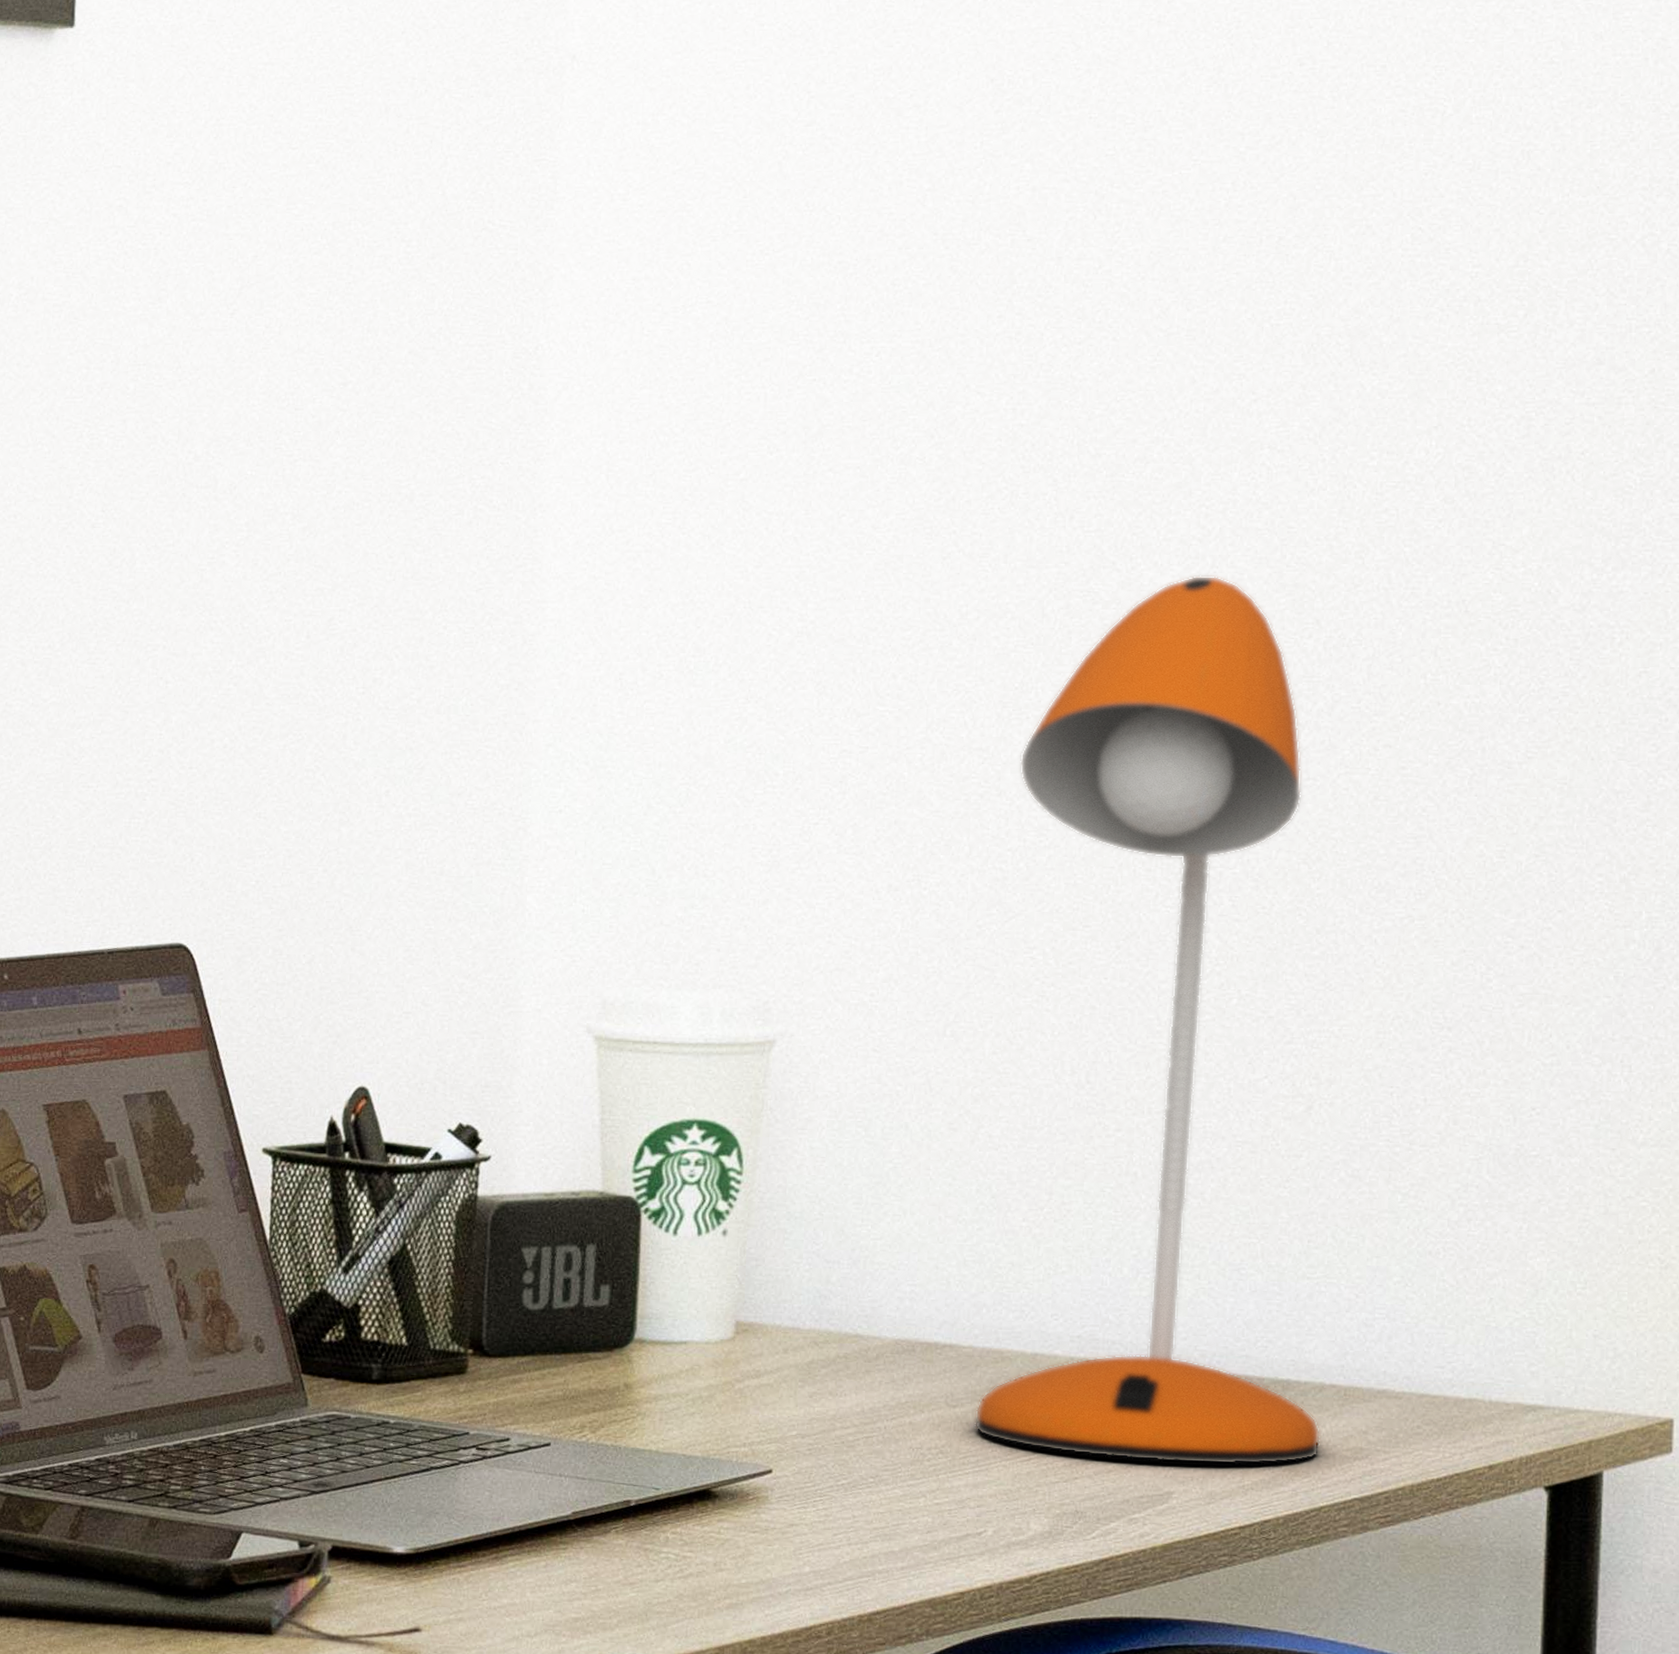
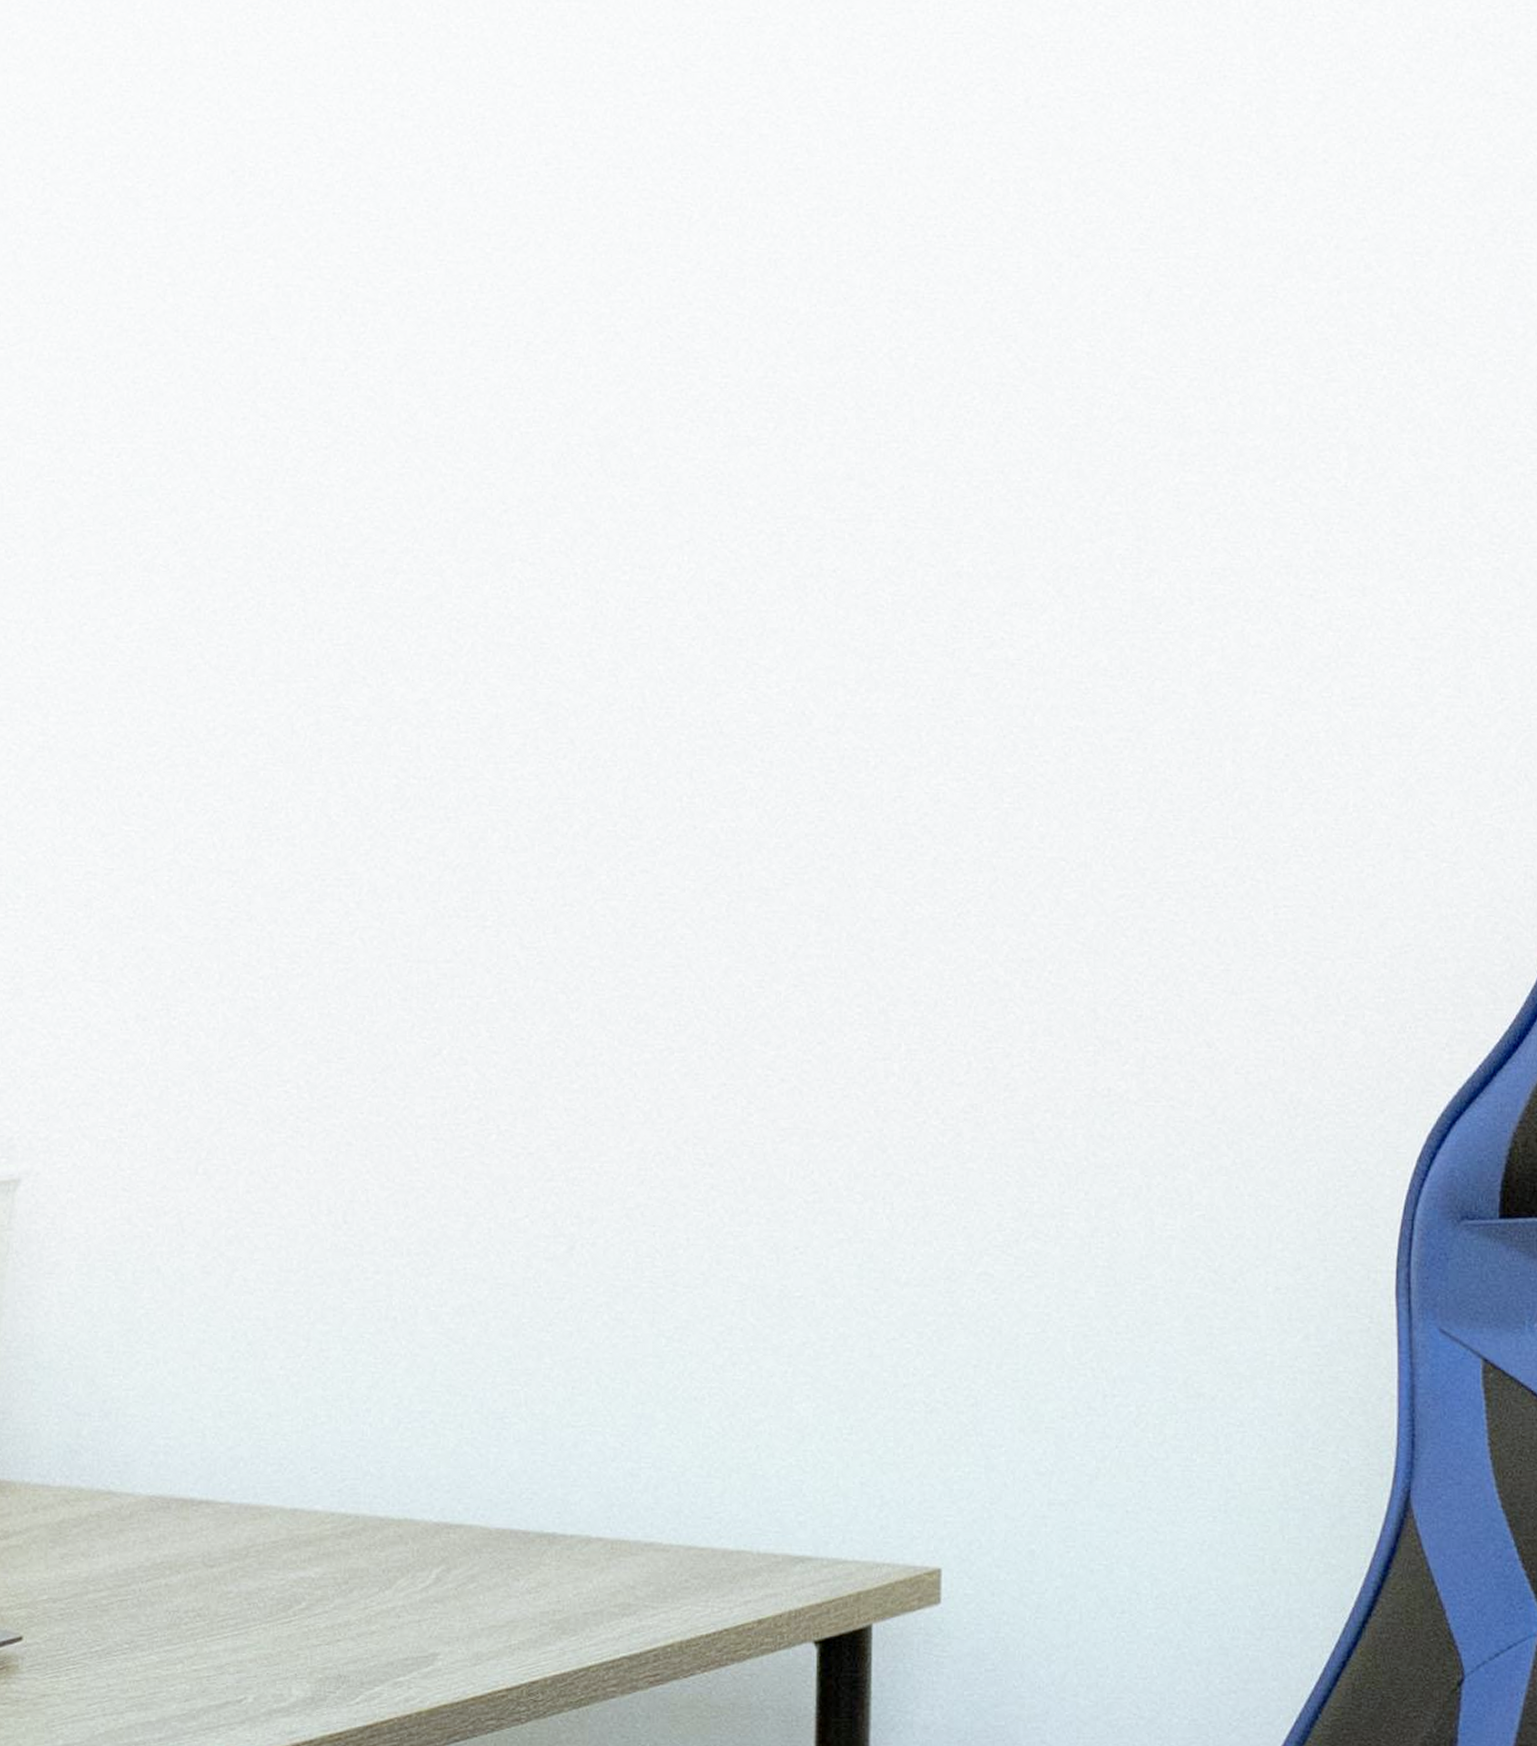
desk lamp: present [975,575,1320,1465] -> none [233,692,587,1624]

